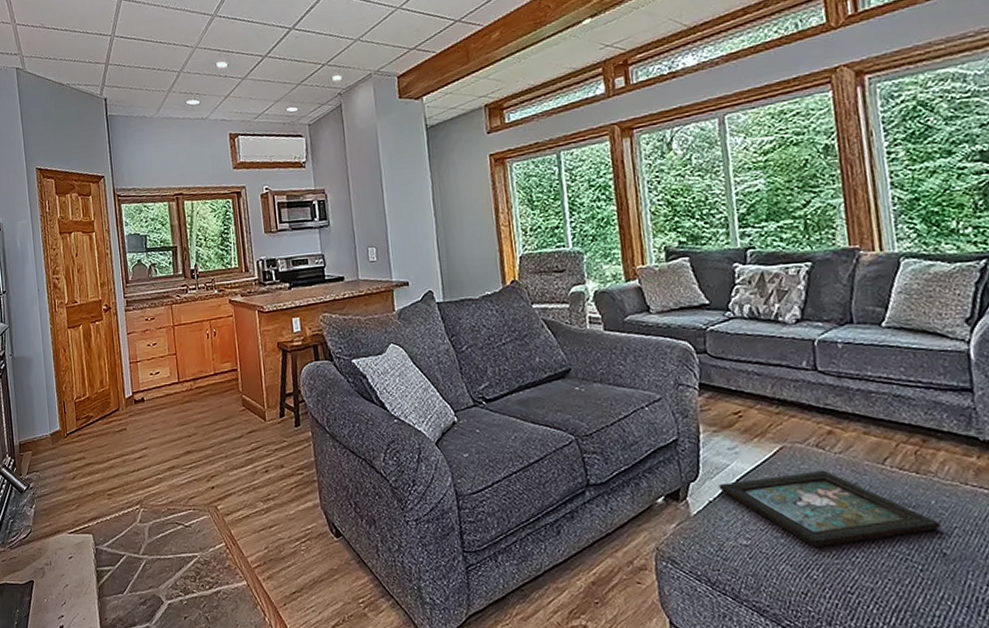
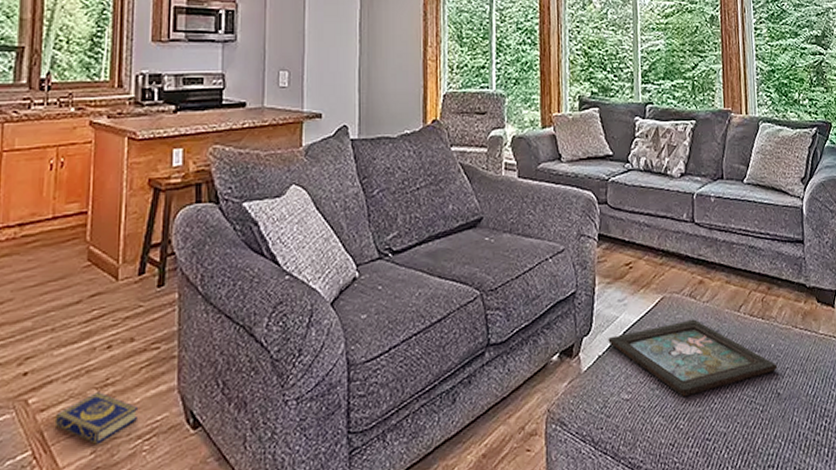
book: none [236,504,294,543] -> present [54,392,139,445]

